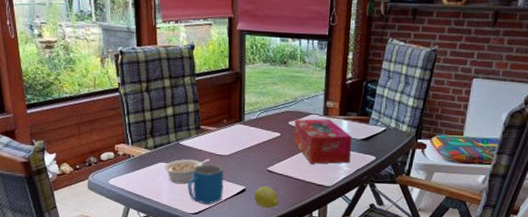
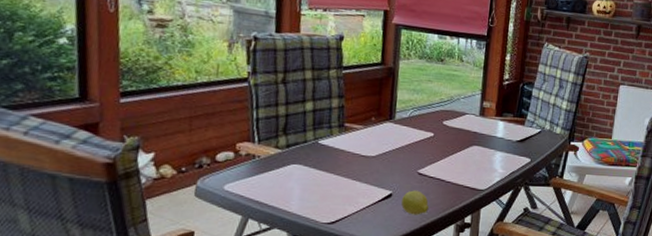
legume: present [164,158,209,184] -> none [297,160,352,190]
mug: present [188,164,224,205] -> none [324,166,369,213]
tissue box: present [293,118,352,164] -> none [447,118,508,166]

